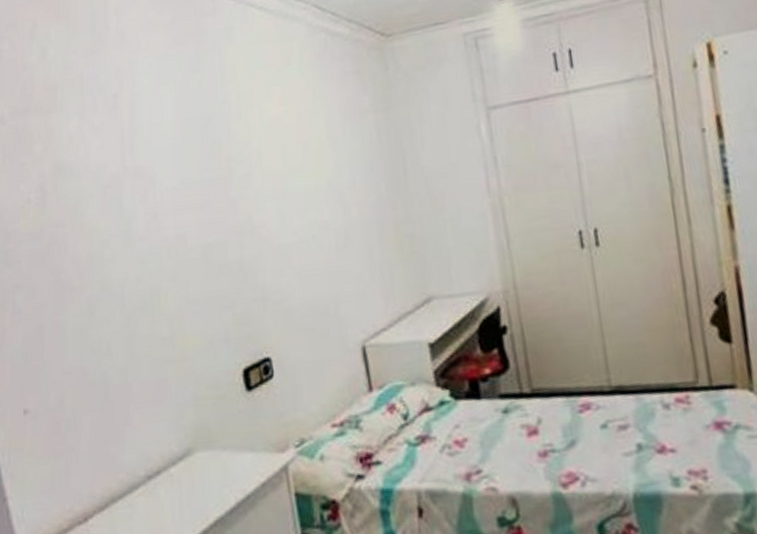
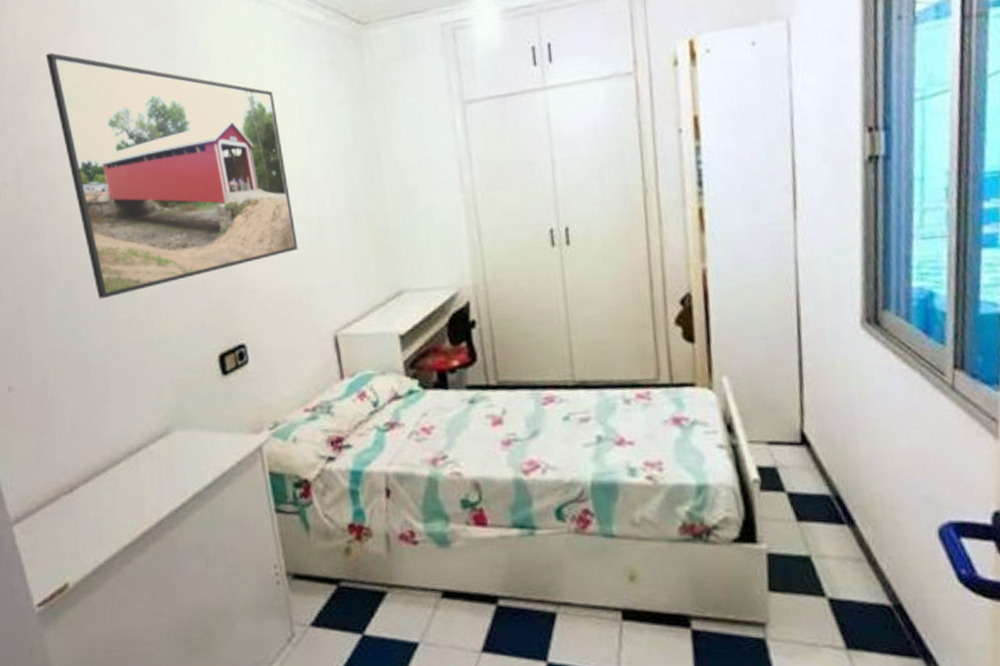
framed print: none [74,71,325,315] -> present [45,52,298,299]

